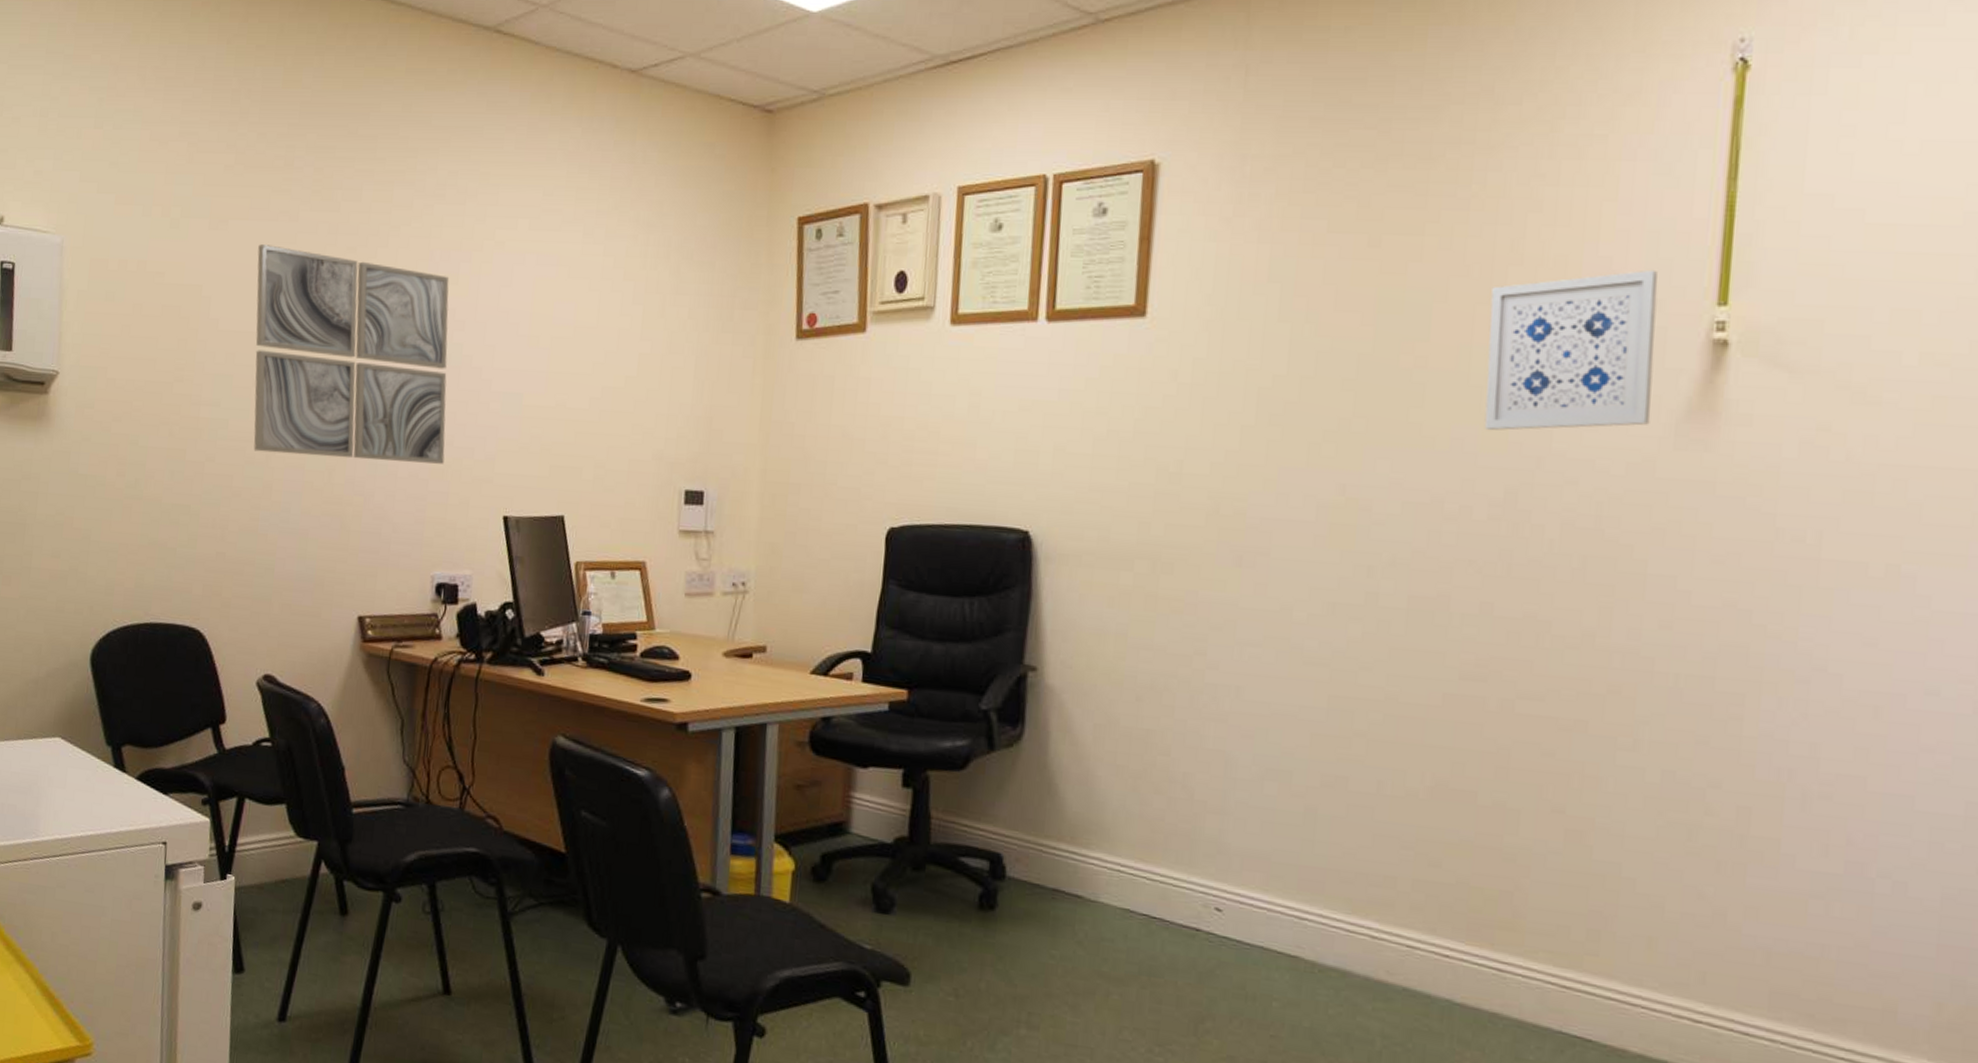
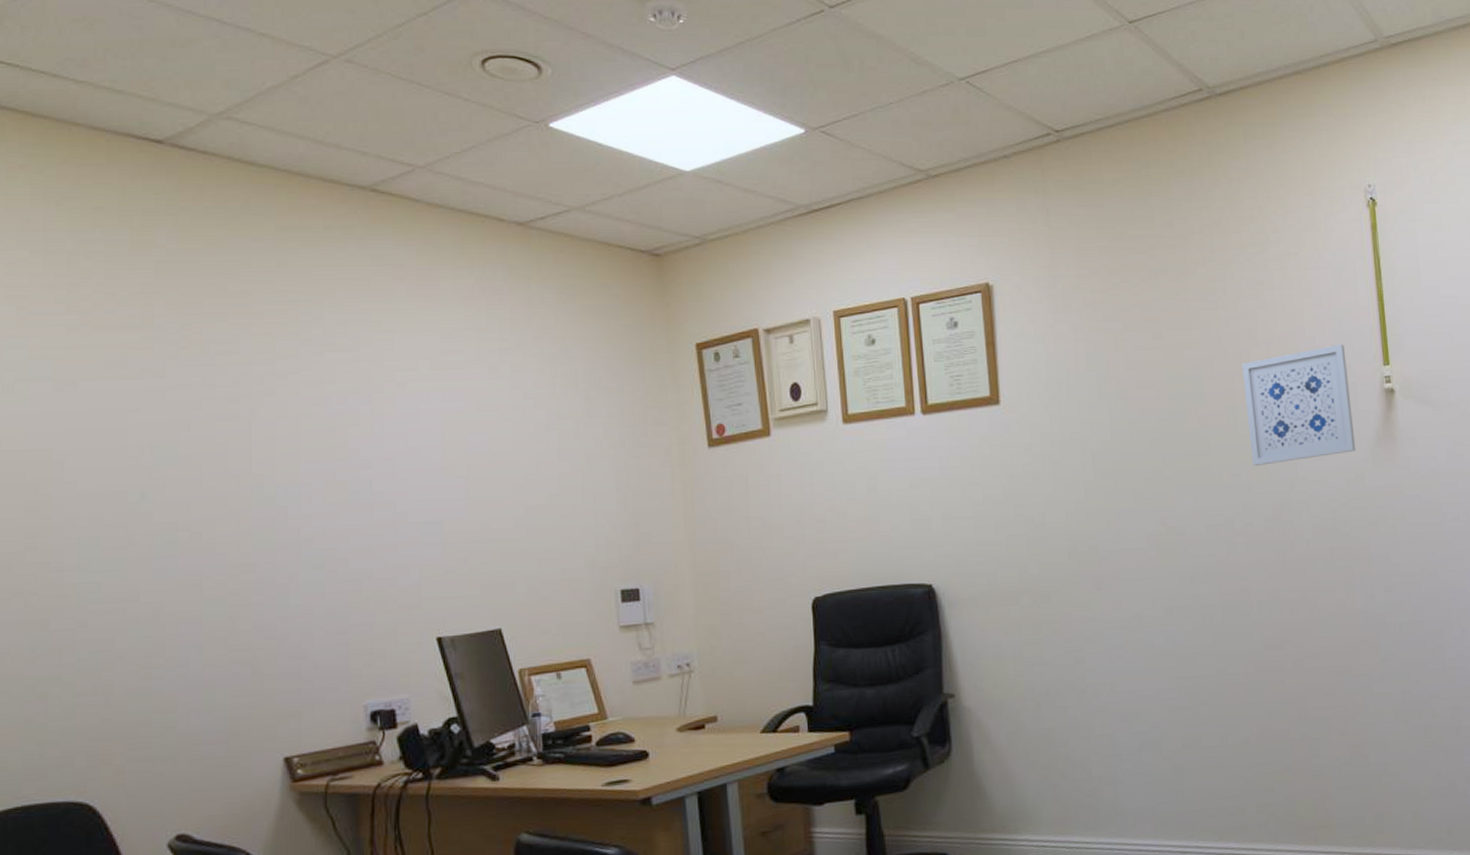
wall art: present [253,244,449,464] -> none [119,403,365,611]

